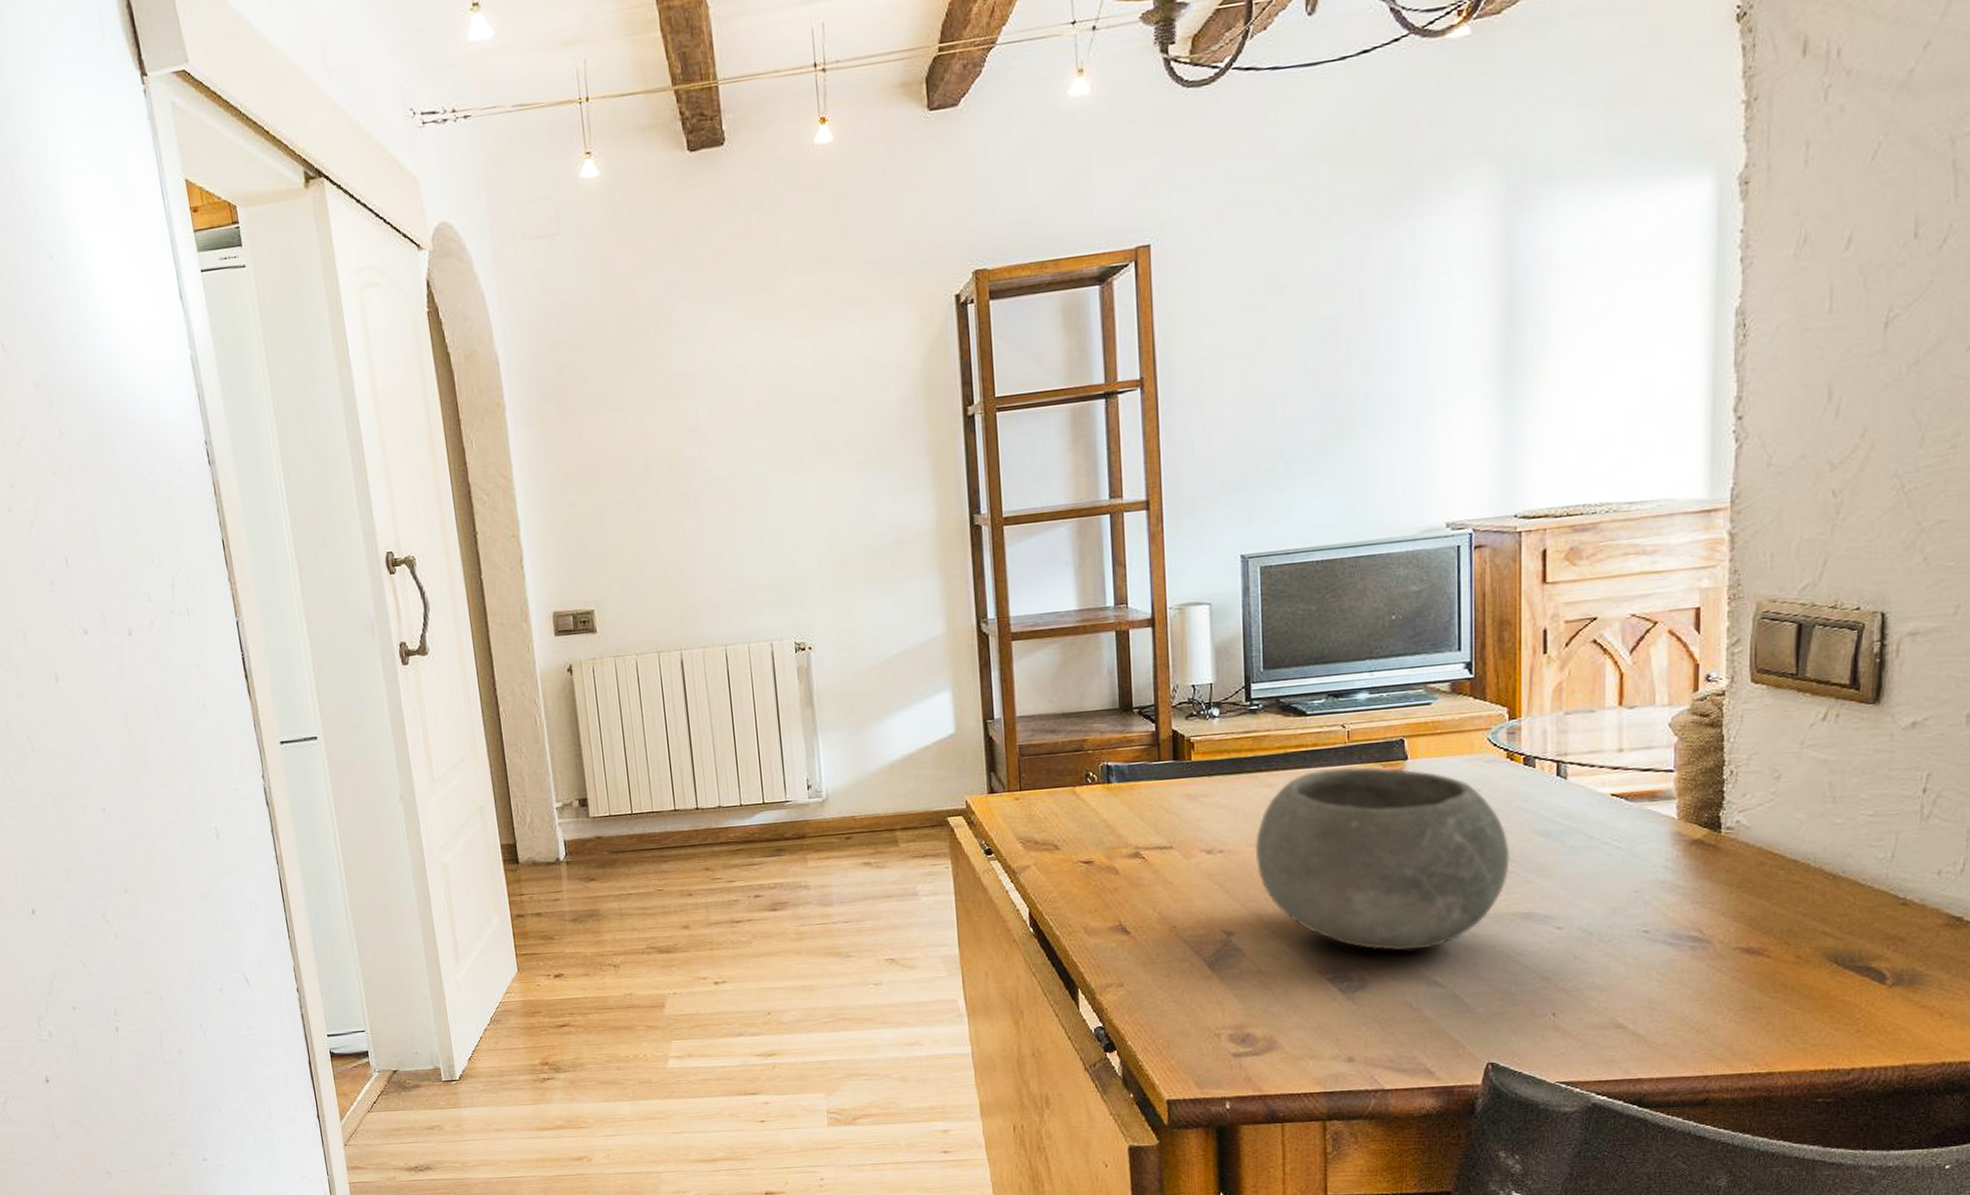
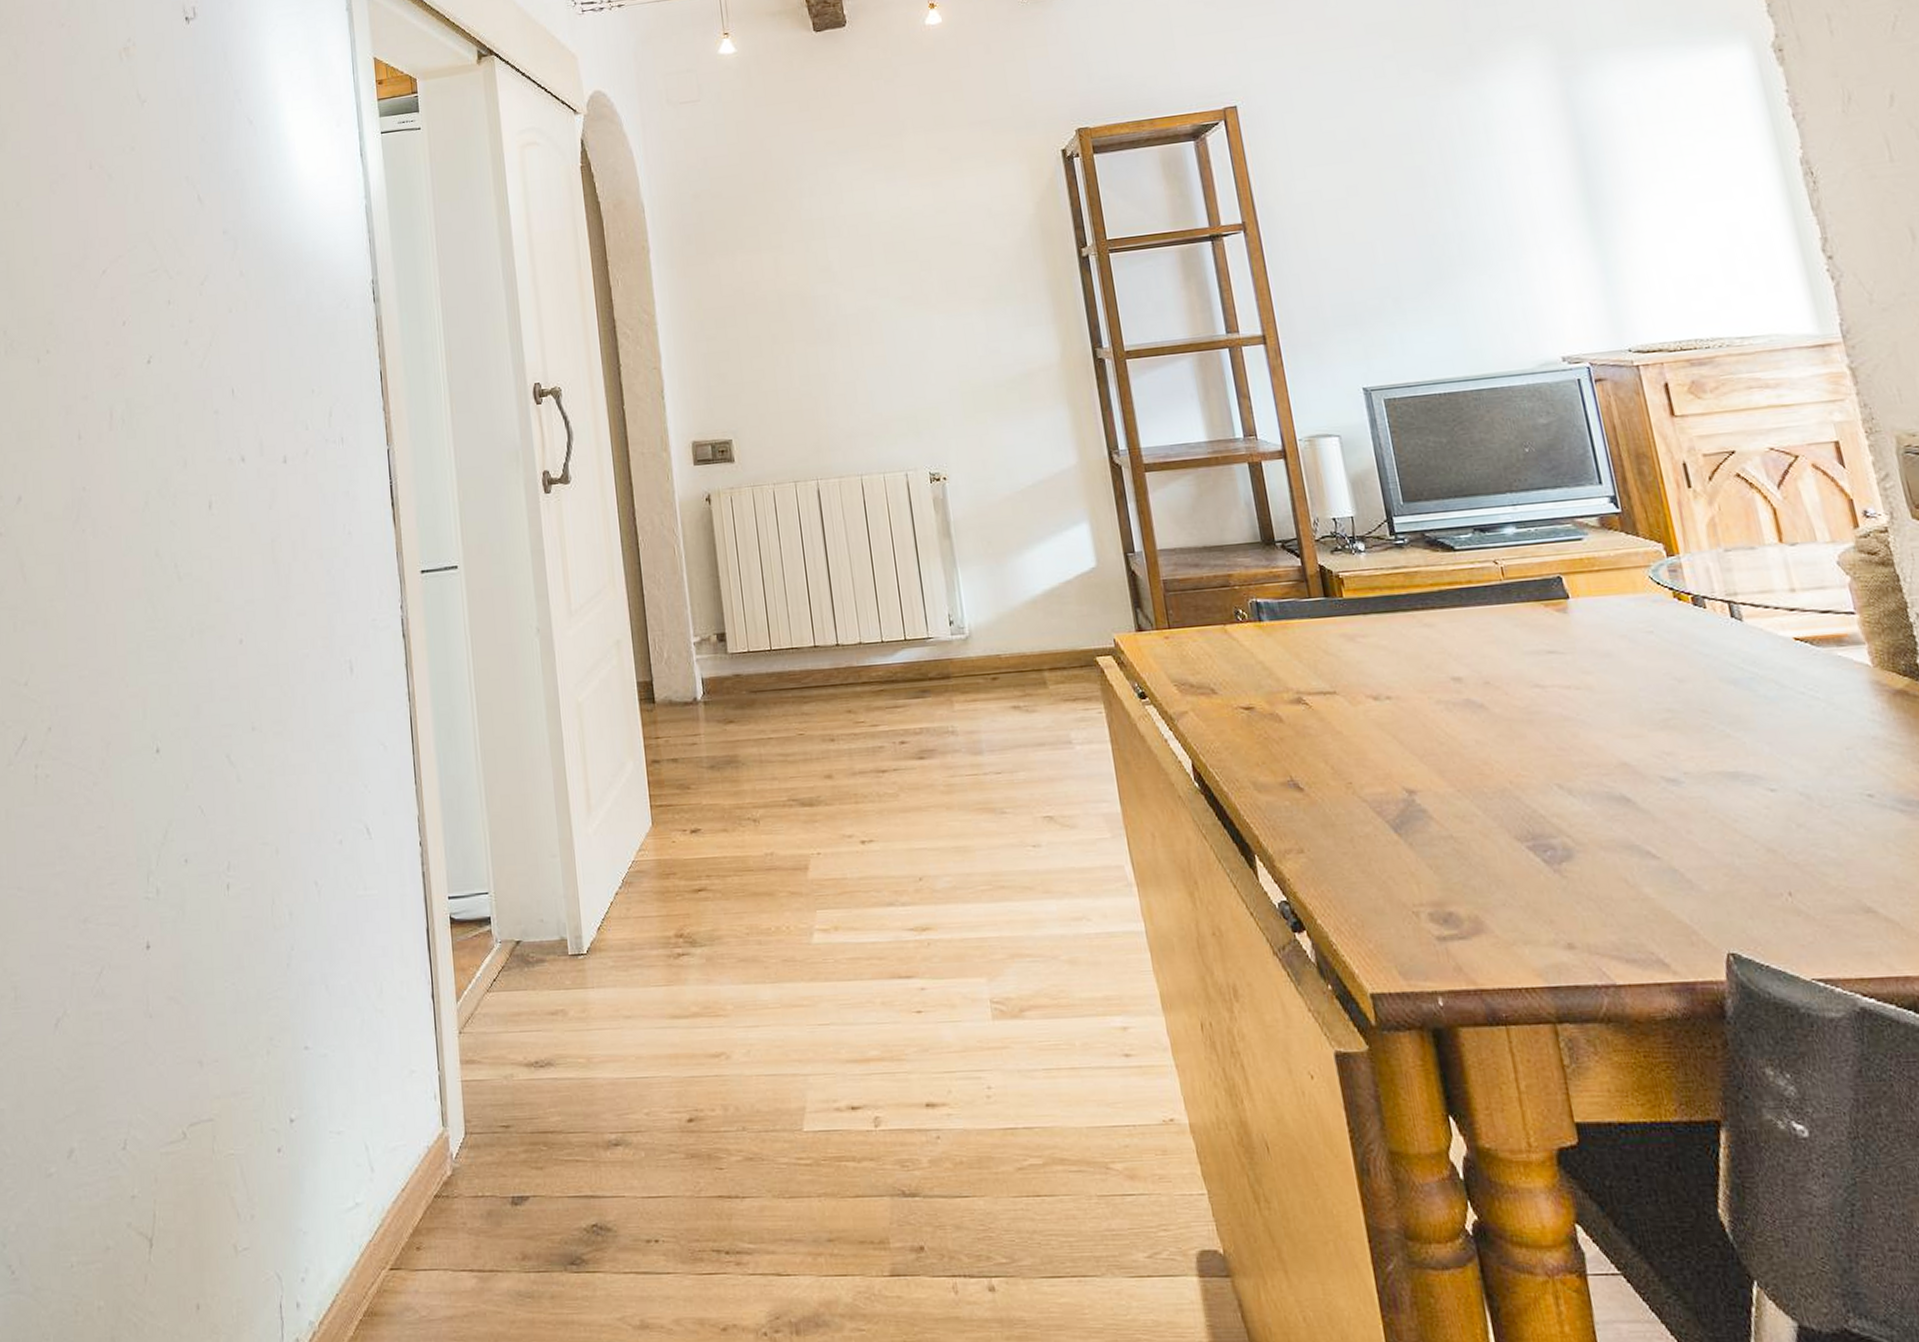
bowl: present [1254,766,1510,951] -> none [1422,605,1703,815]

